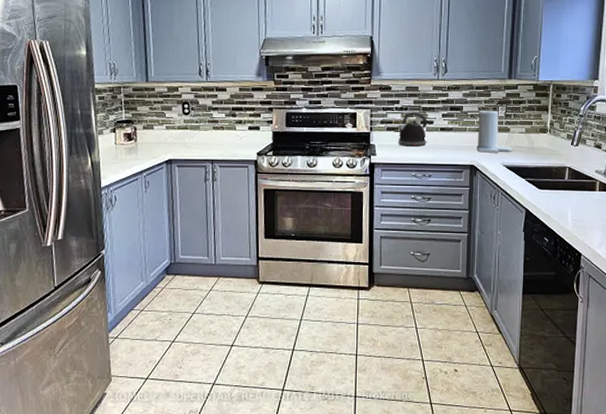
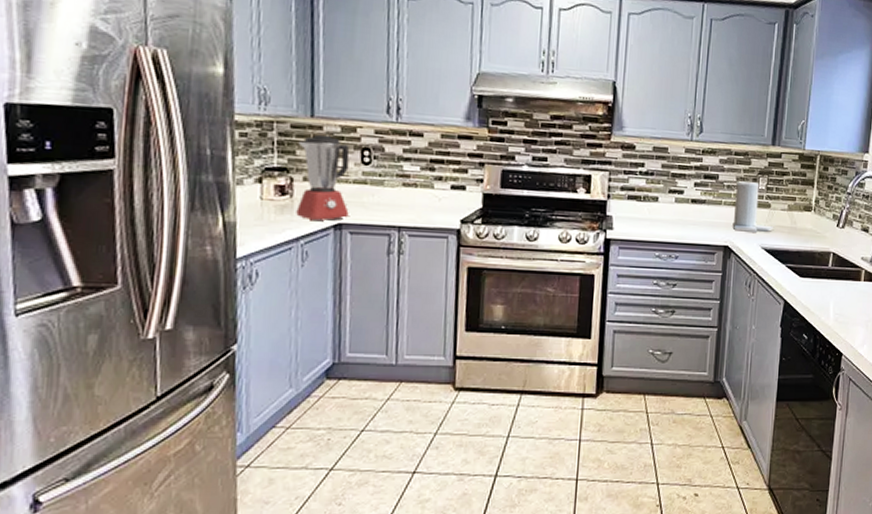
blender: none [138,95,176,159] -> present [296,135,350,222]
kettle: present [397,112,428,147] -> none [640,179,677,221]

